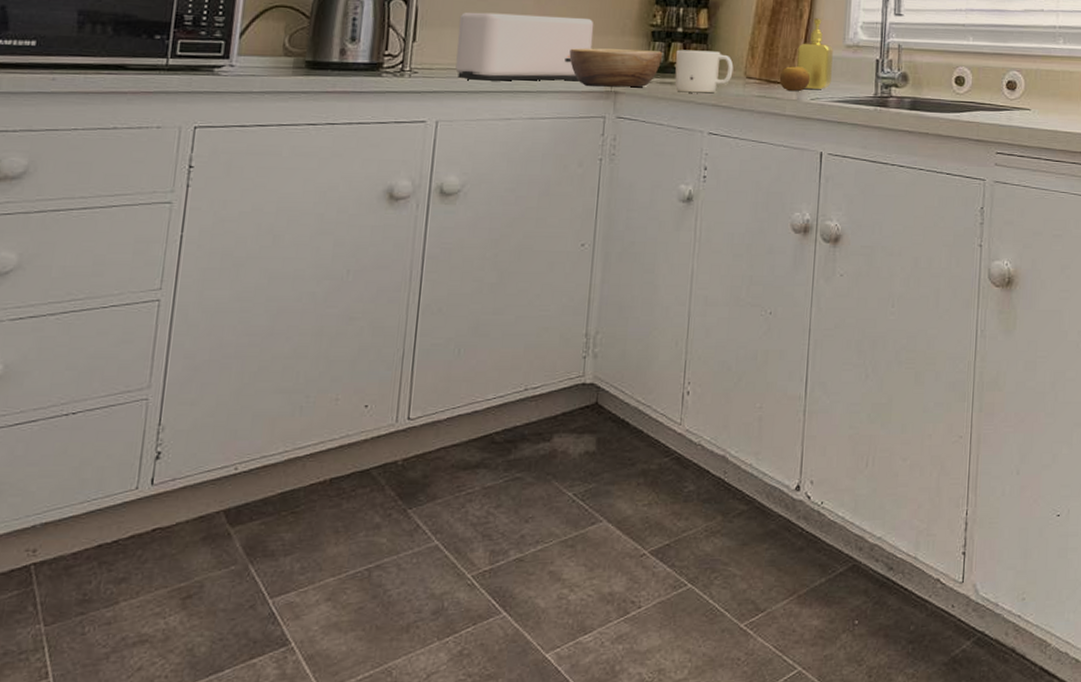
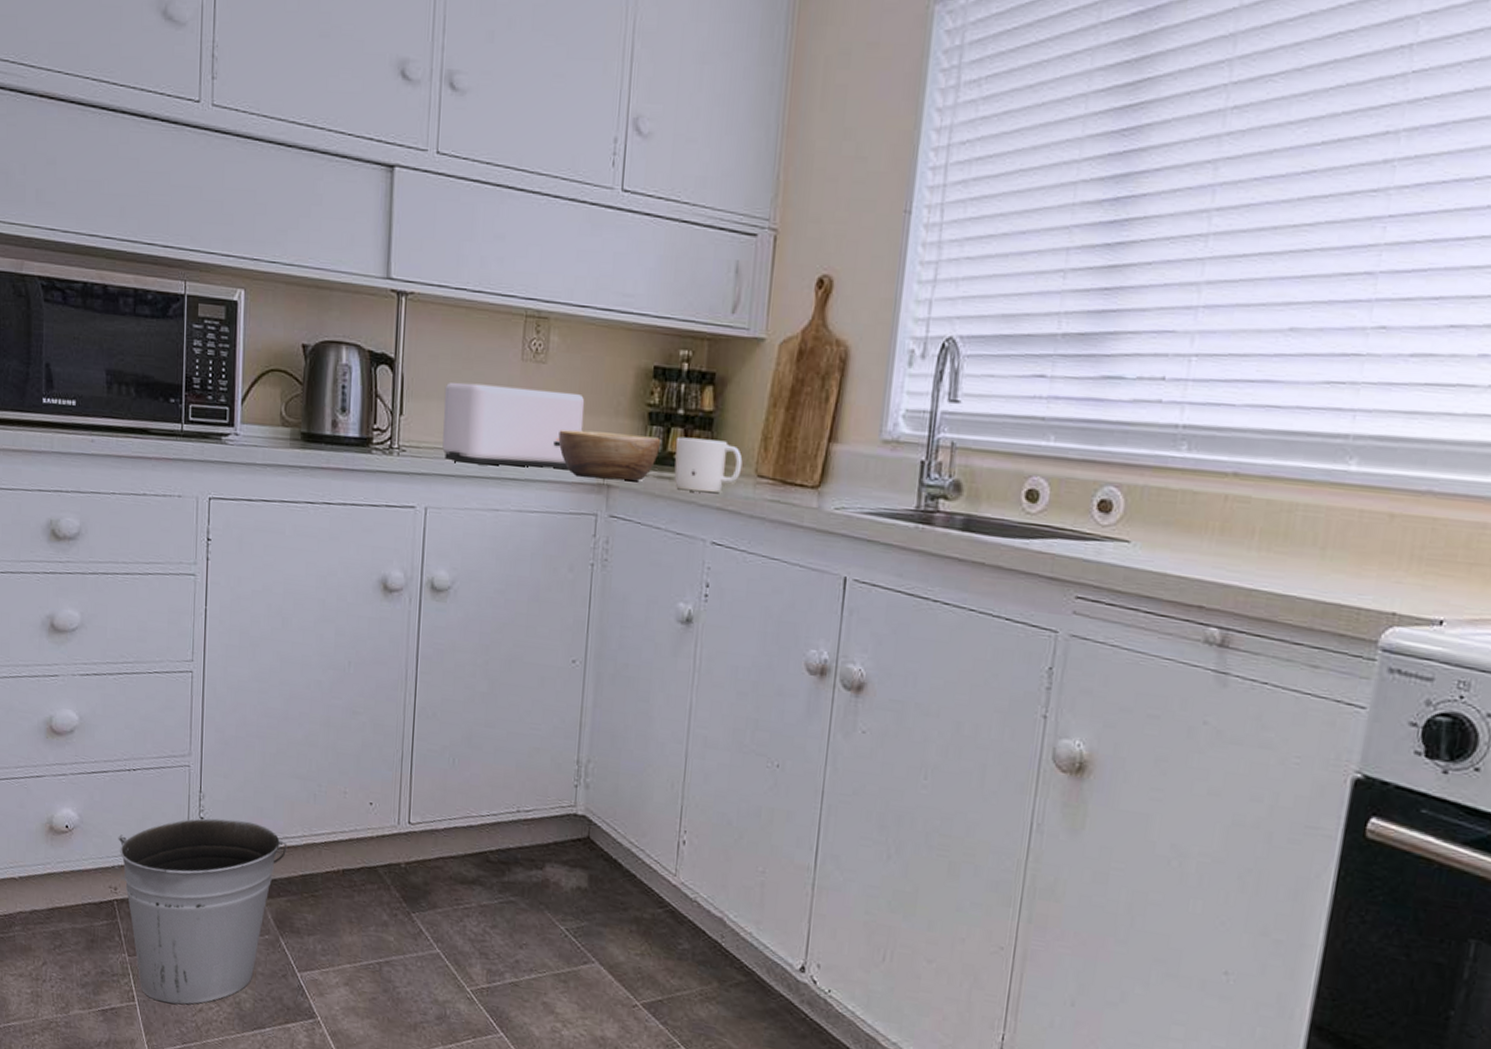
bucket: none [43,447,265,670] -> present [118,818,288,1005]
fruit: present [779,66,811,92] -> none [796,464,836,498]
soap dispenser: present [797,18,833,89] -> none [819,402,866,497]

